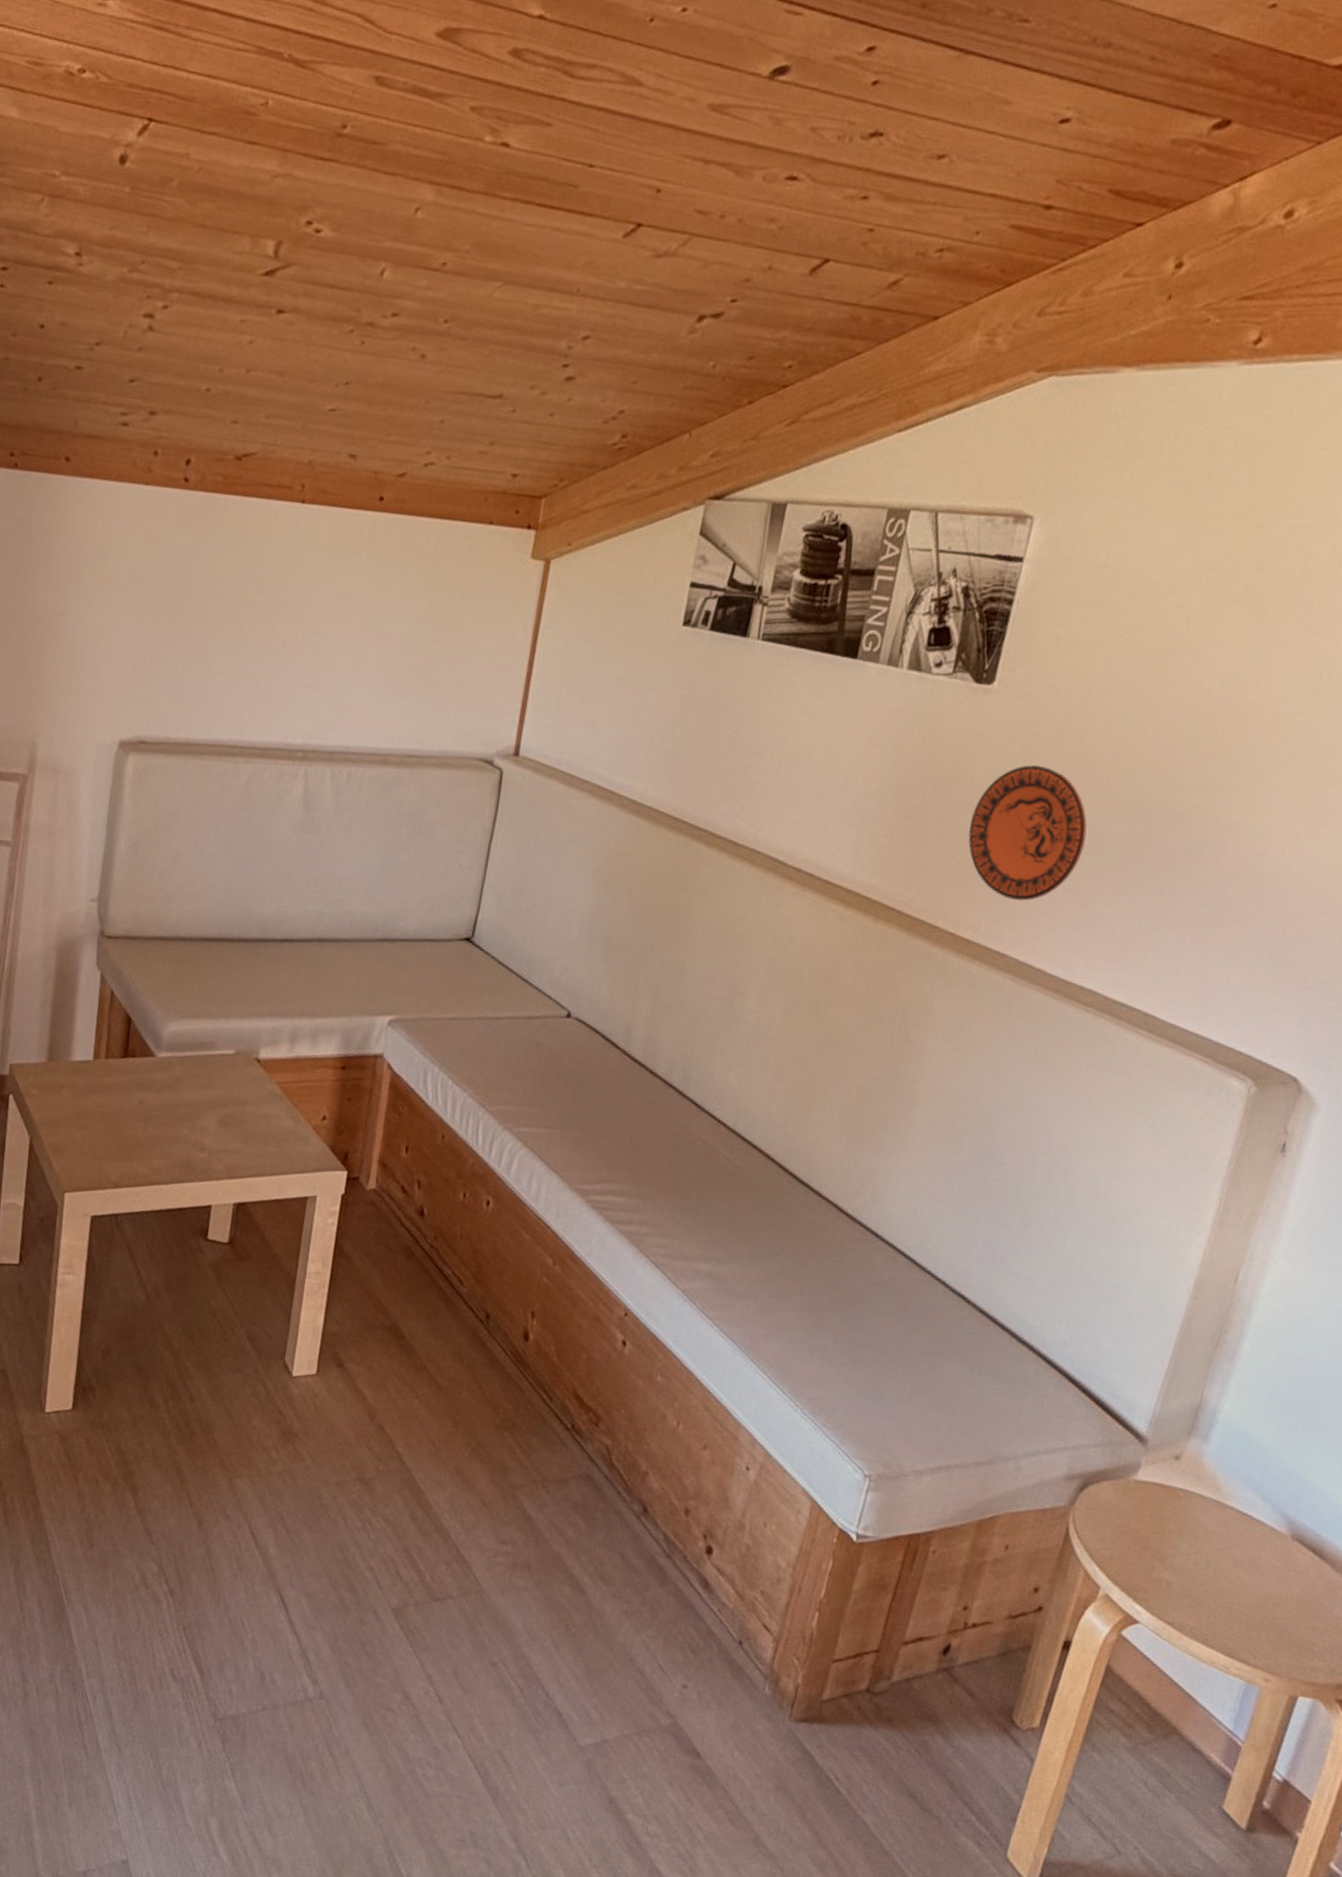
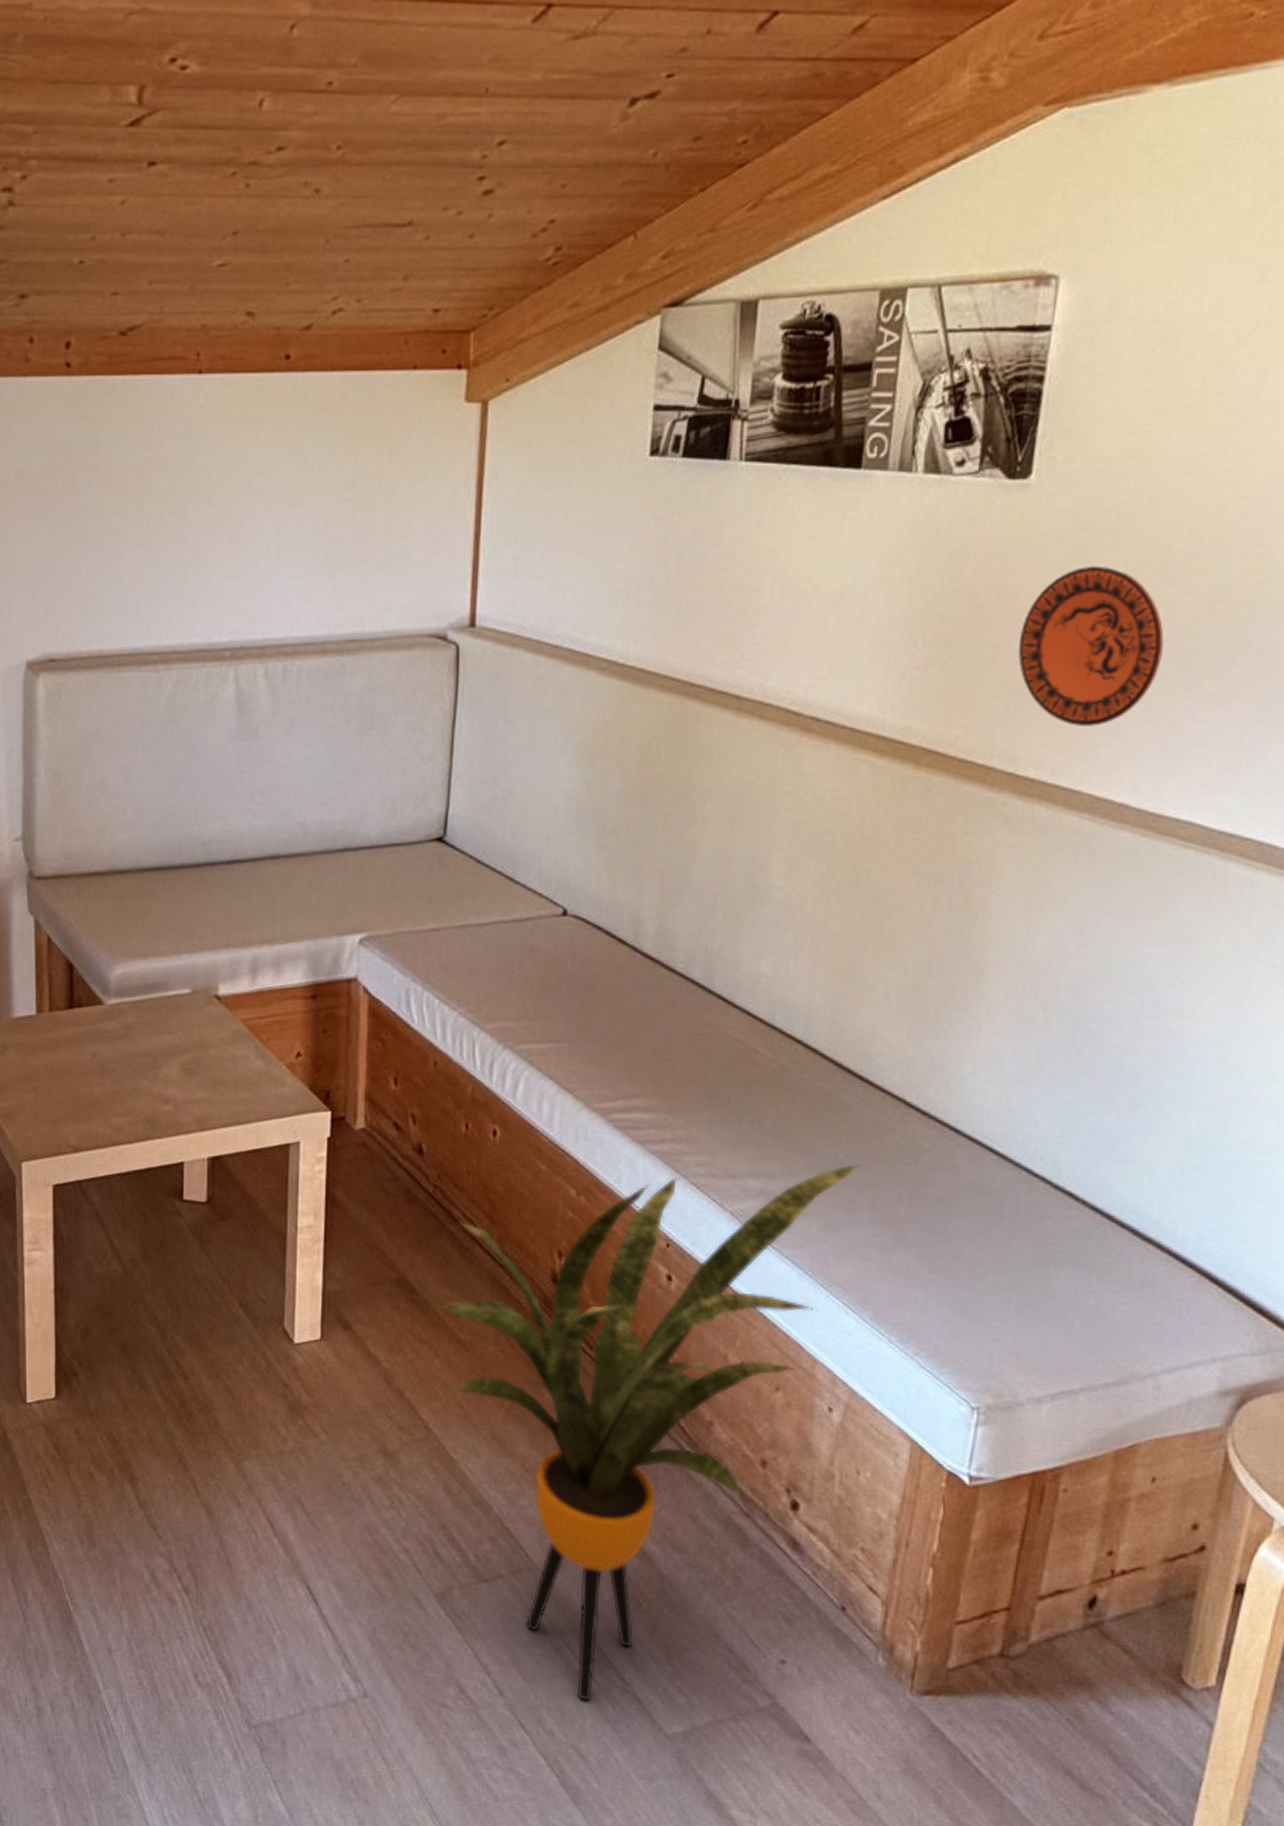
house plant: none [416,1255,796,1712] -> present [431,1164,861,1701]

